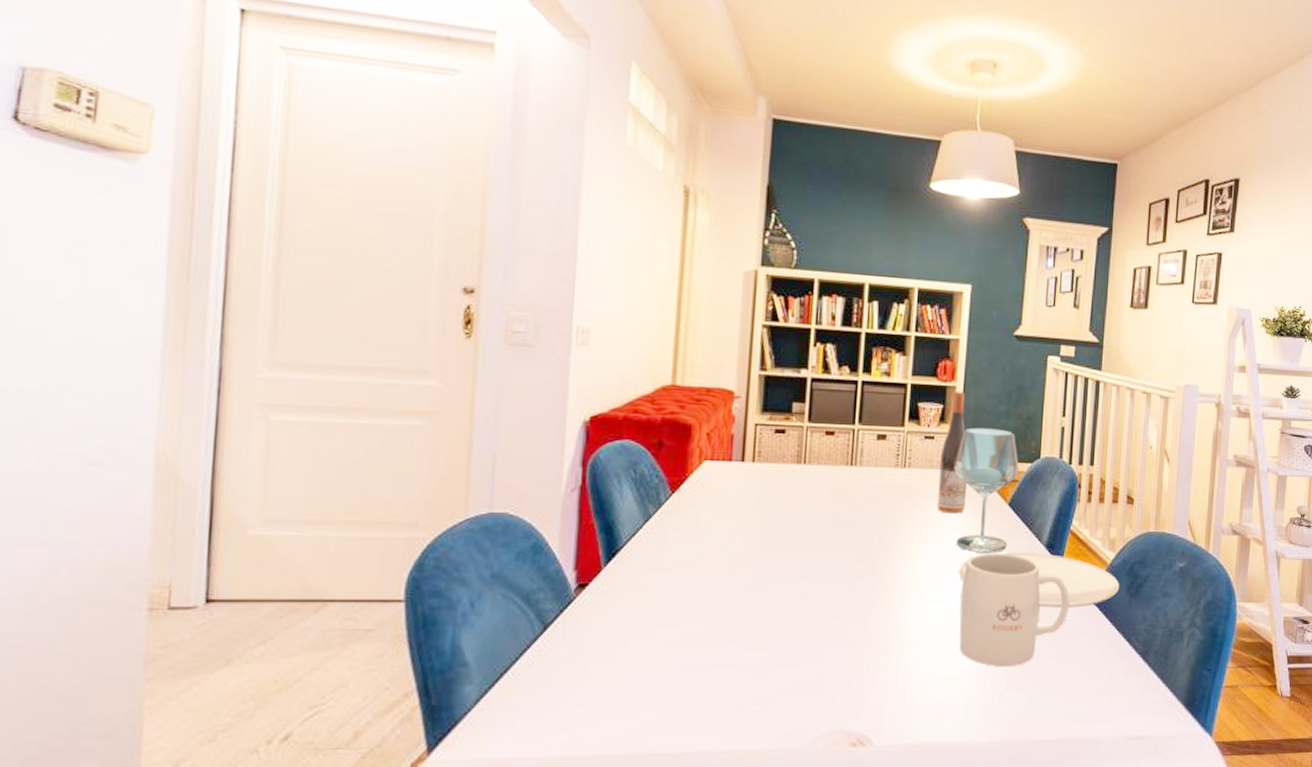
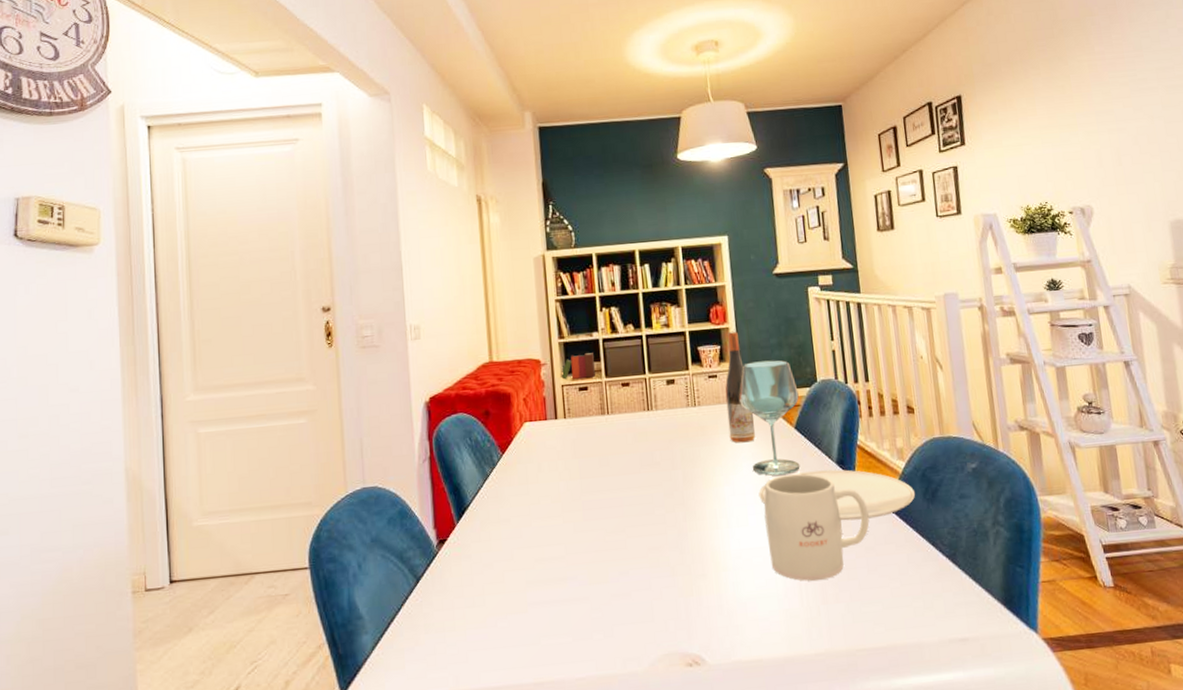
books: none [756,391,798,421] -> present [561,353,595,380]

